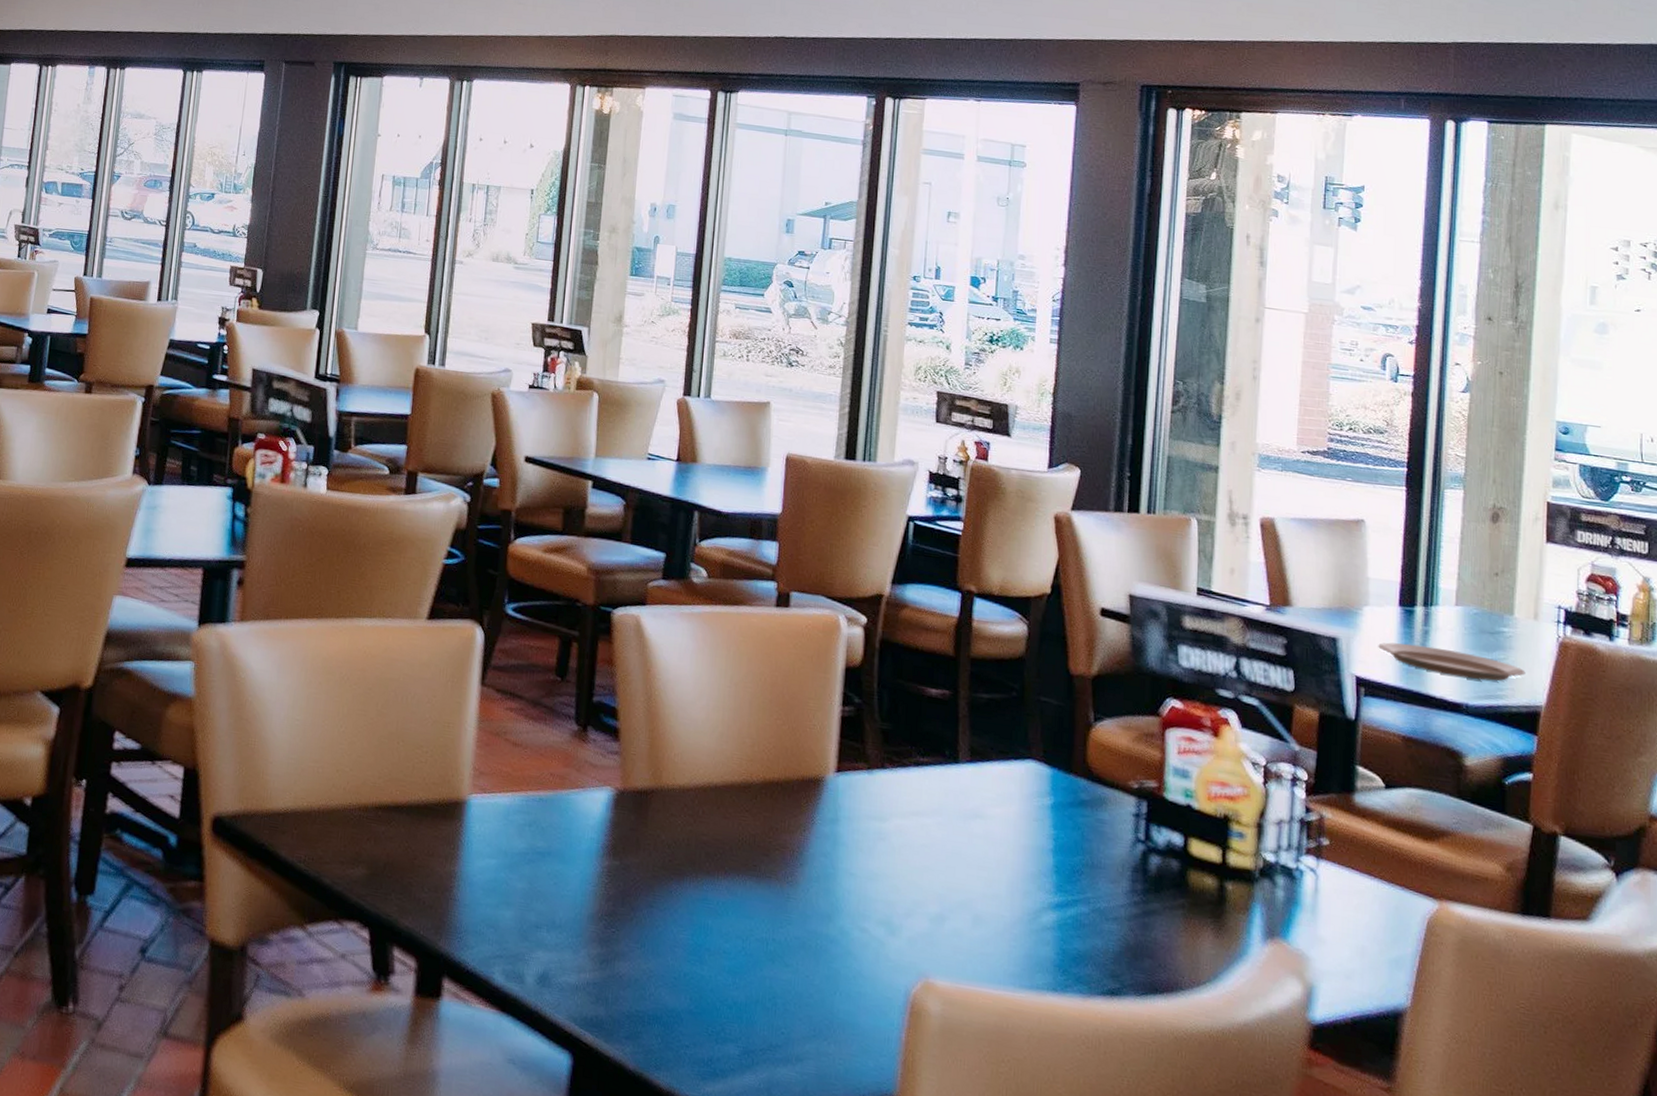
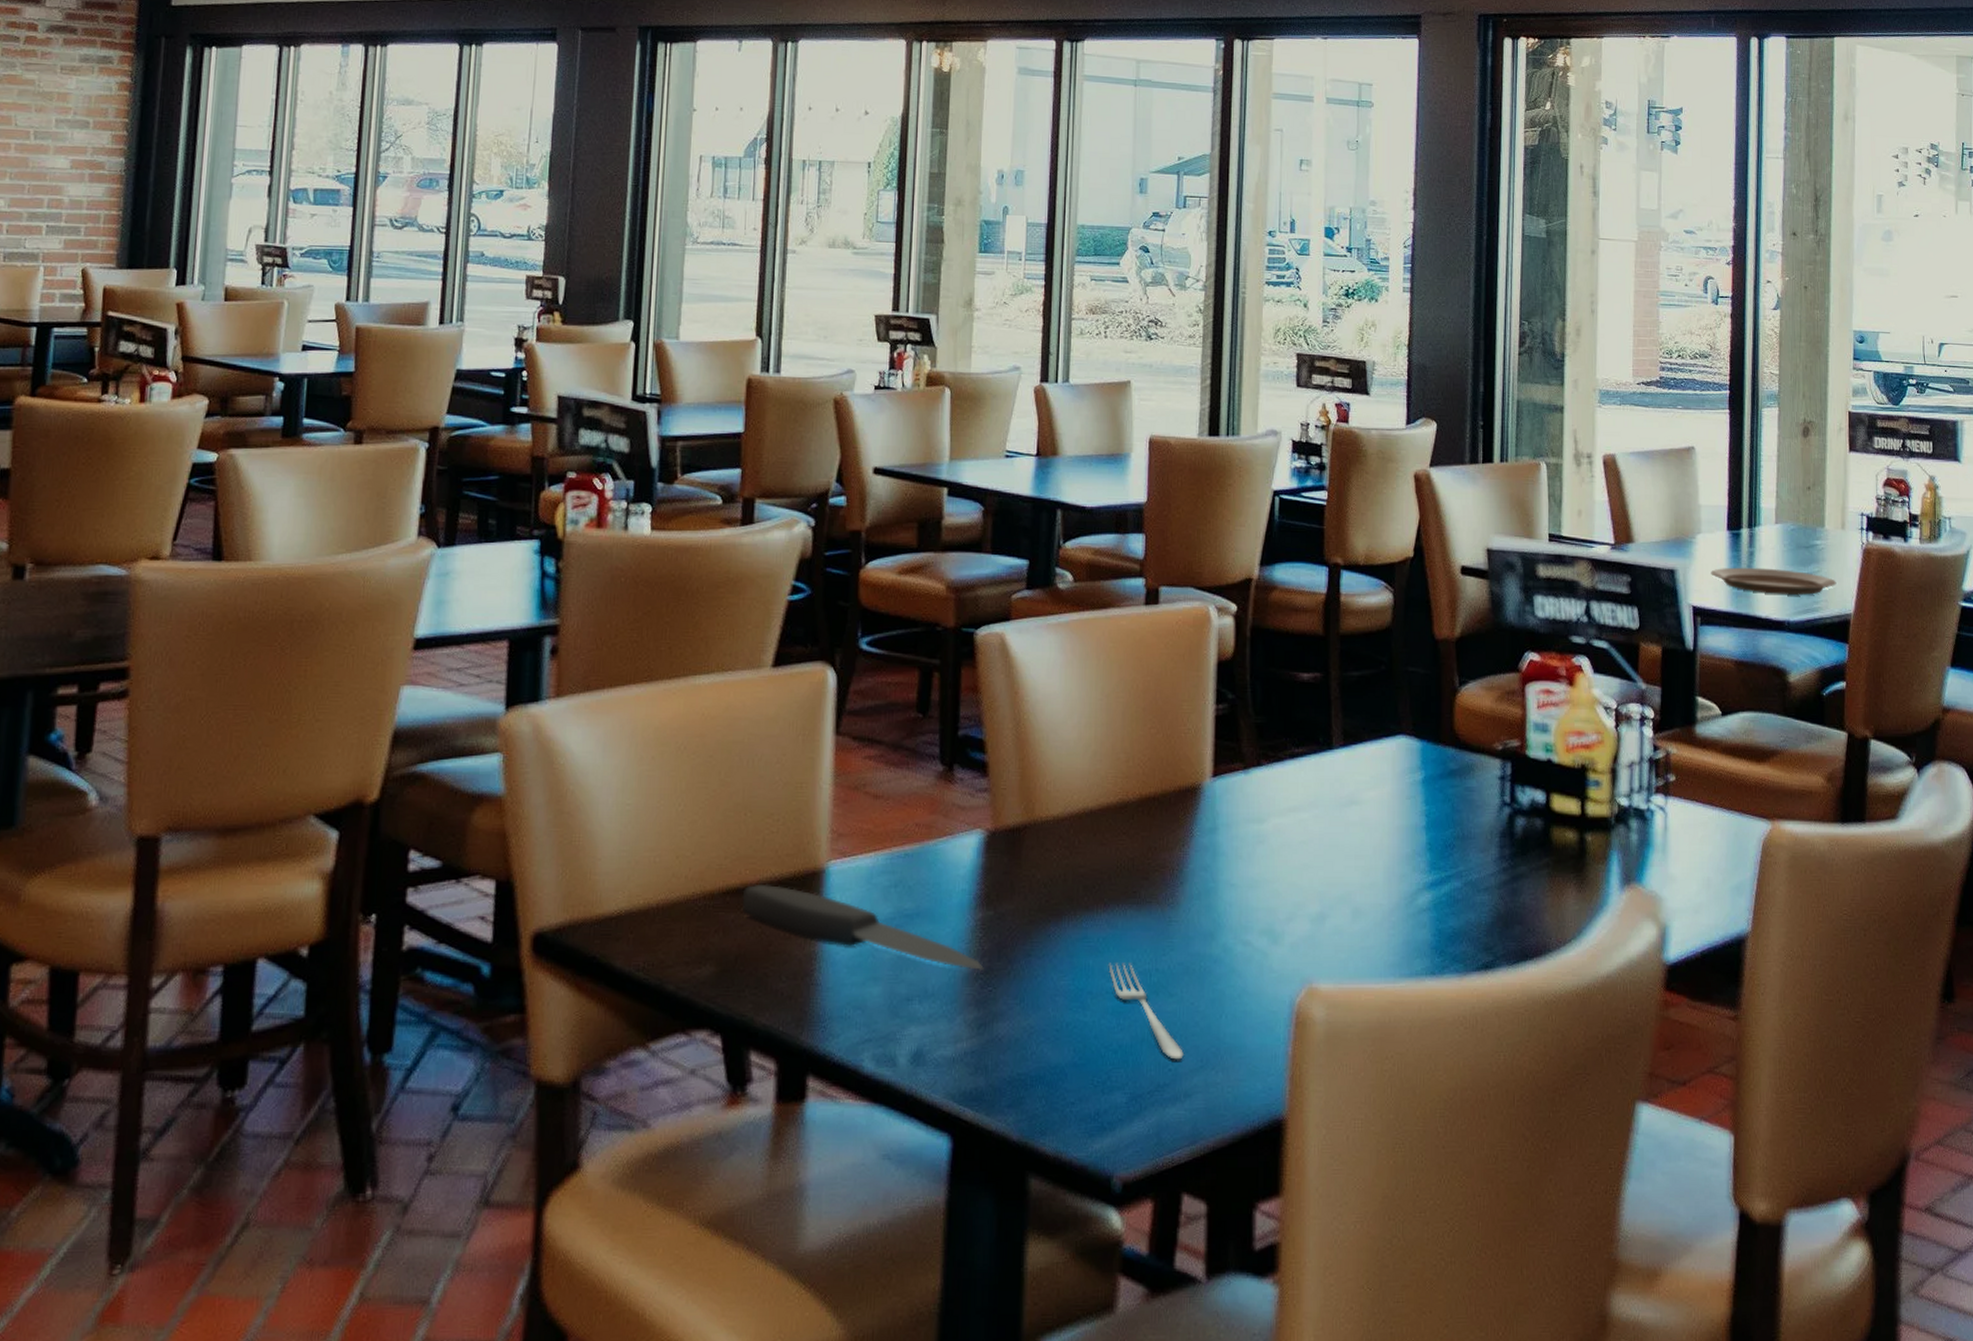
knife: none [392,804,610,913] -> present [743,883,985,972]
fork: none [726,925,797,1026] -> present [1108,963,1184,1060]

